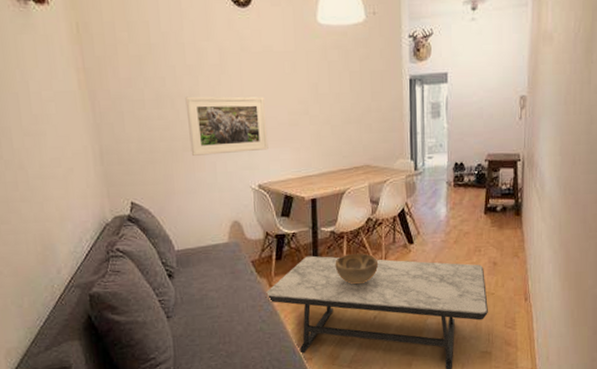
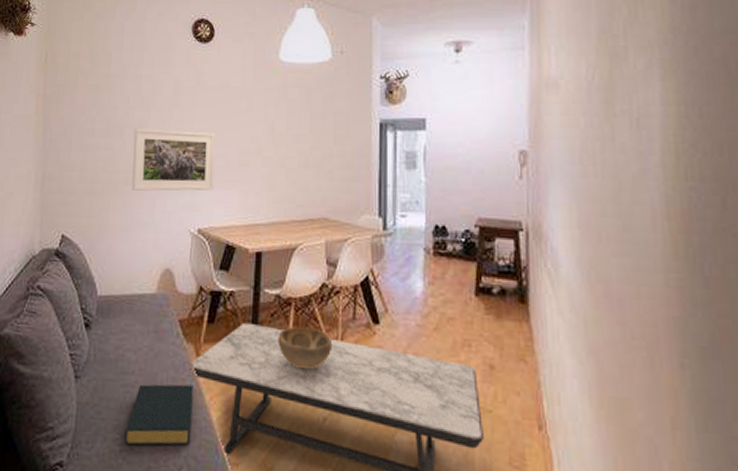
hardback book: none [218,309,273,360] -> present [124,384,194,446]

